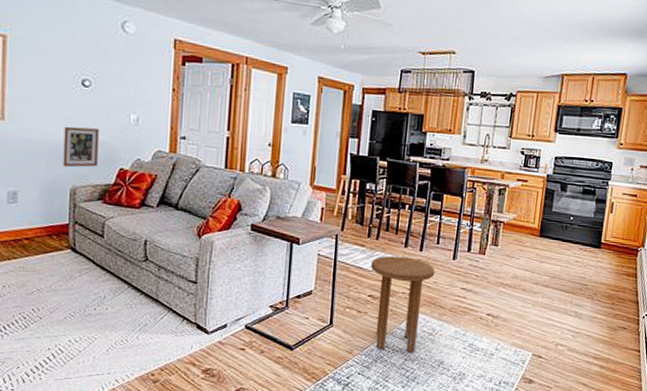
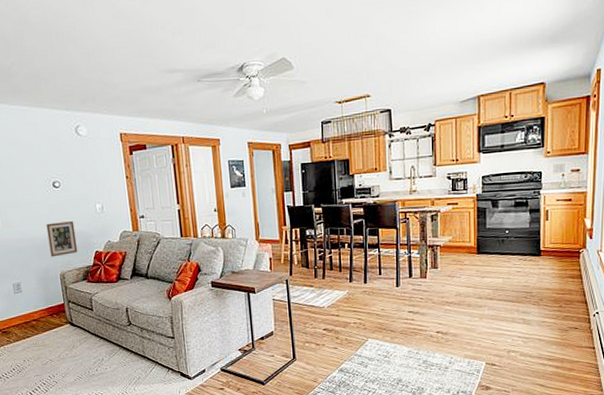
side table: present [370,256,435,353] -> none [321,290,381,375]

